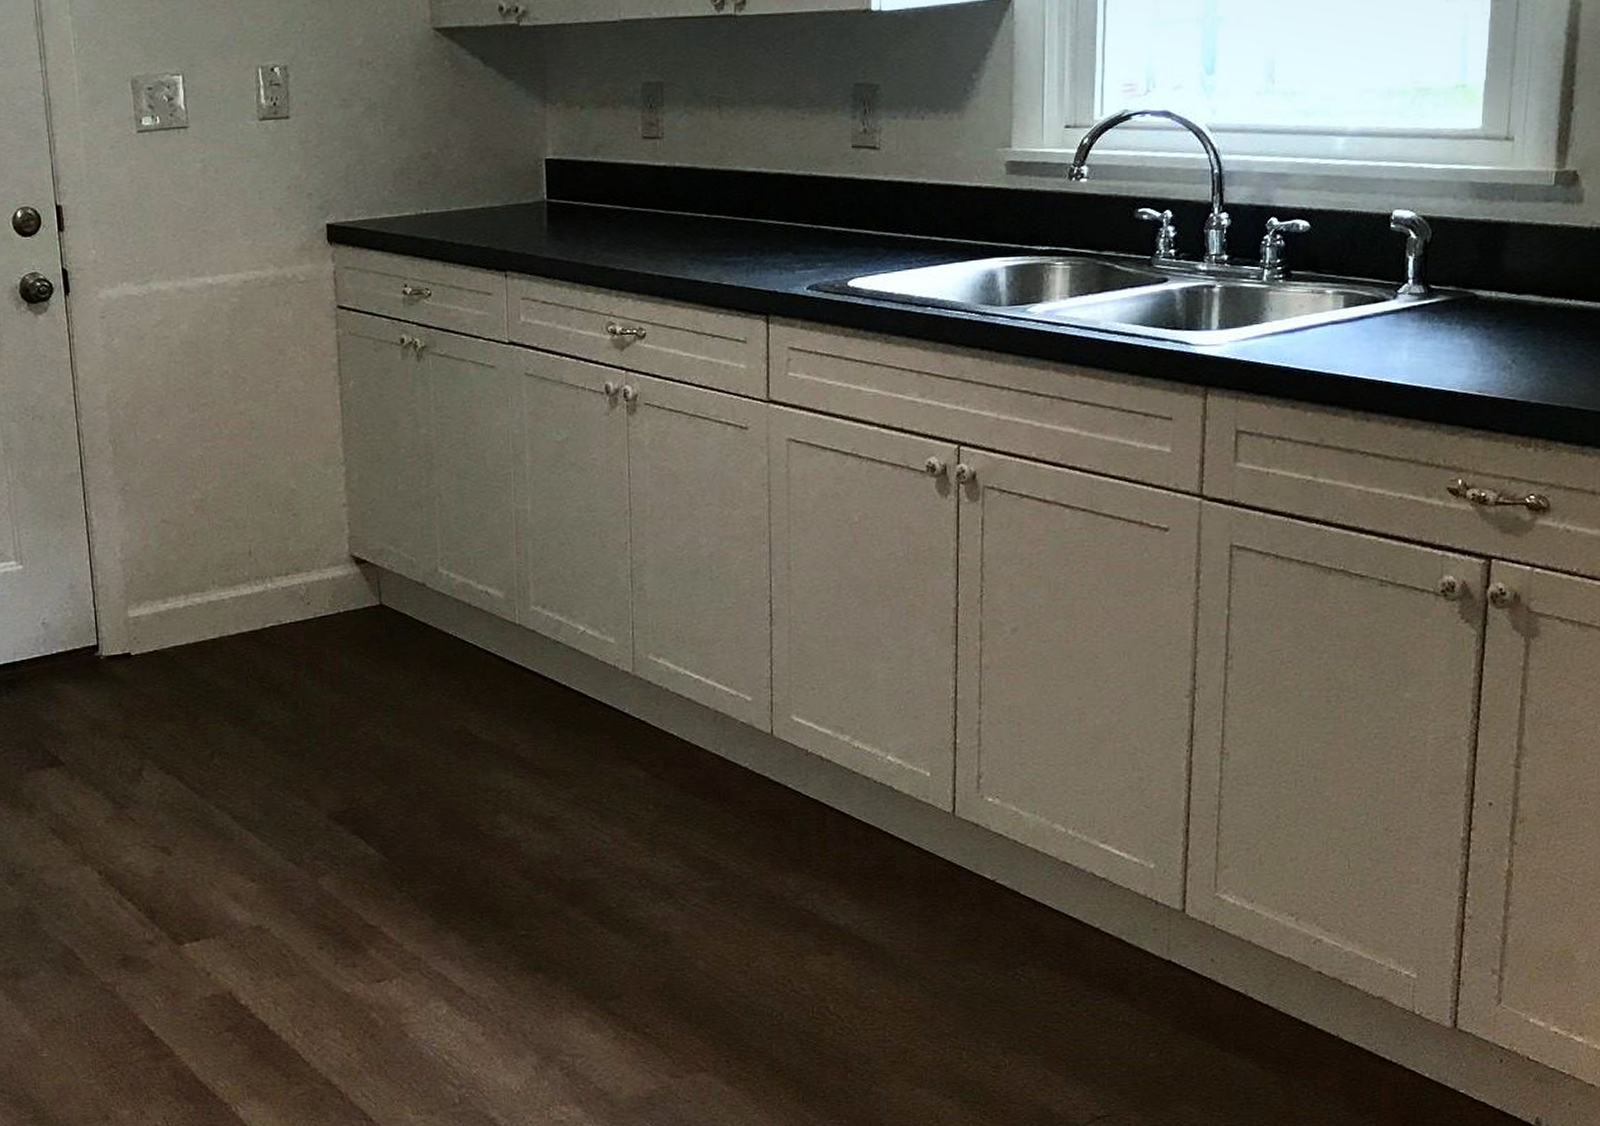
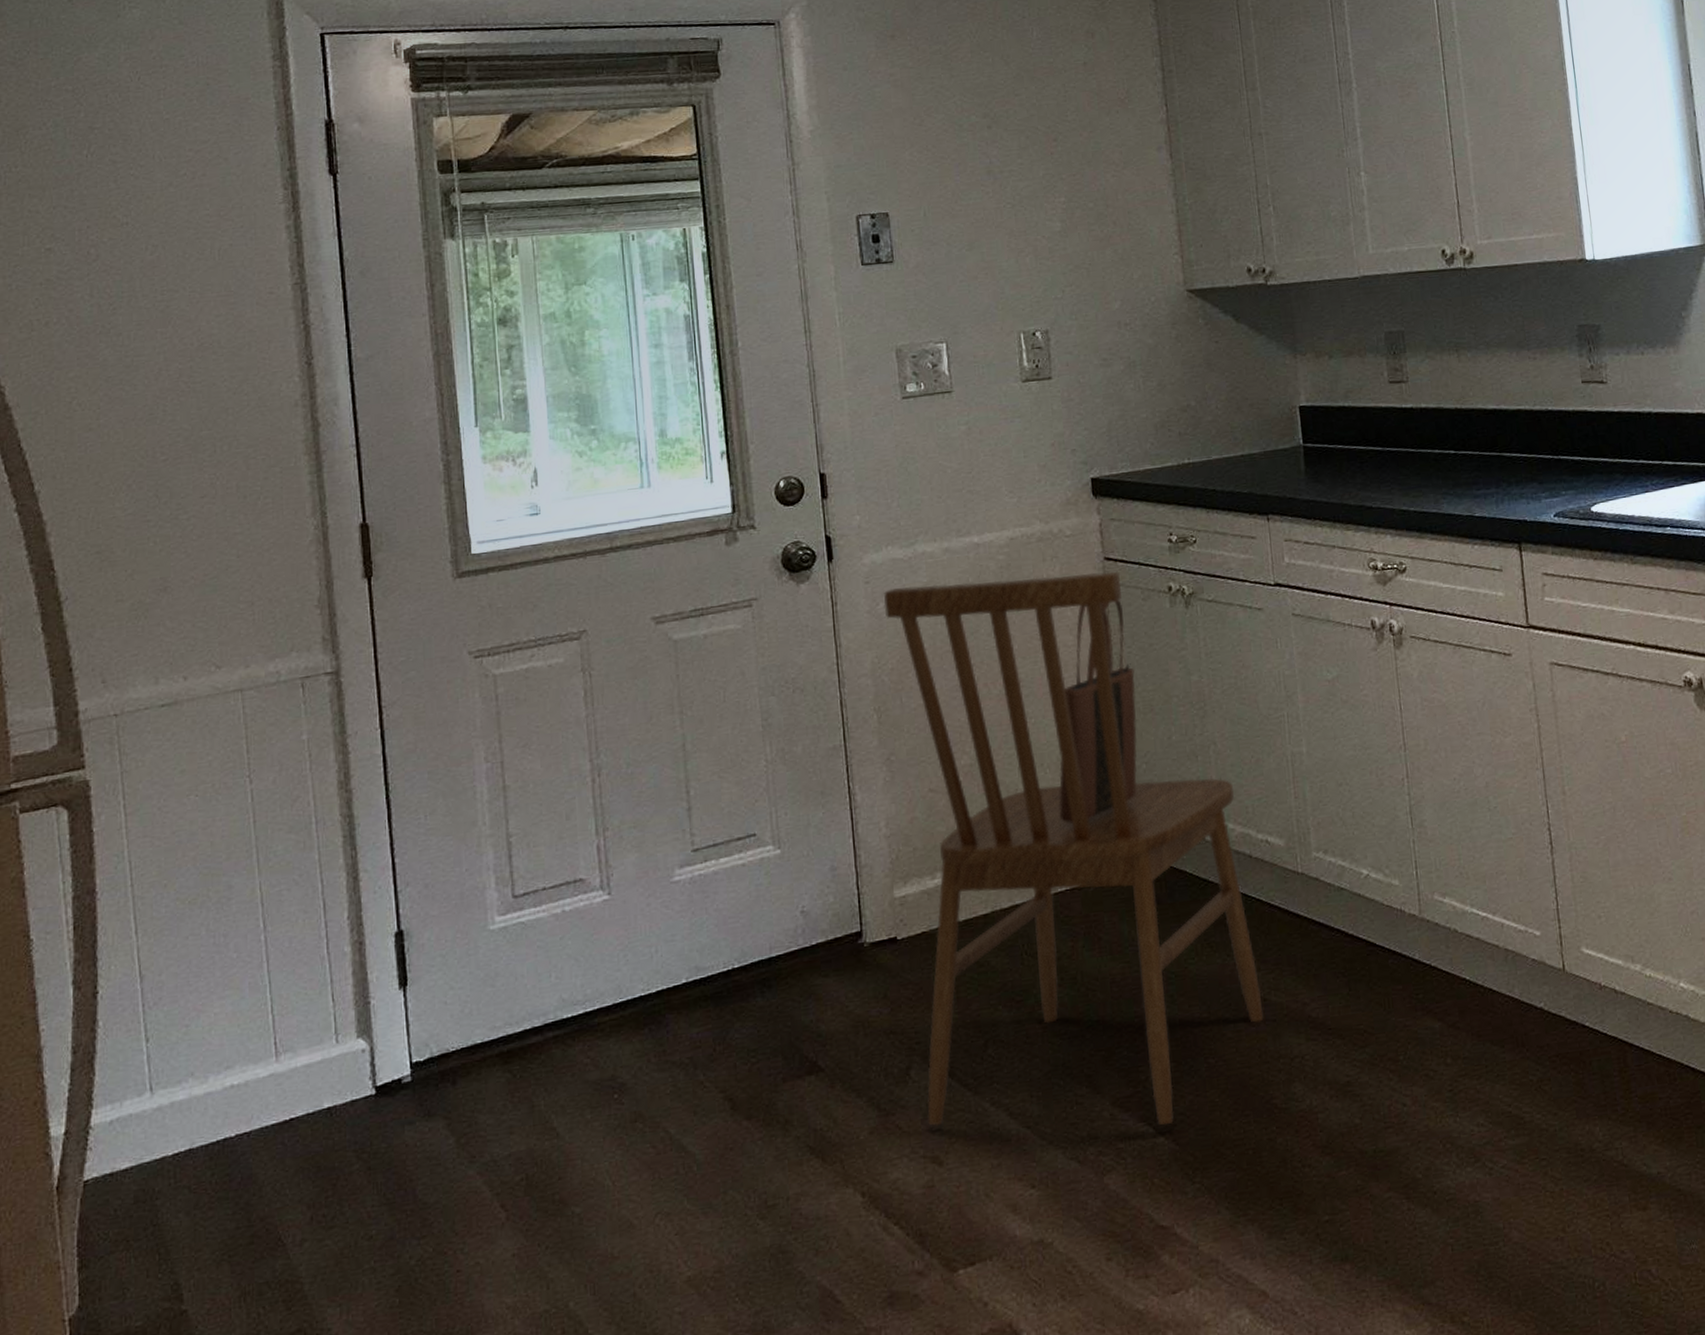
dining chair: none [119,320,475,840] -> present [884,571,1264,1127]
tote bag: none [286,349,365,561] -> present [1059,600,1138,823]

